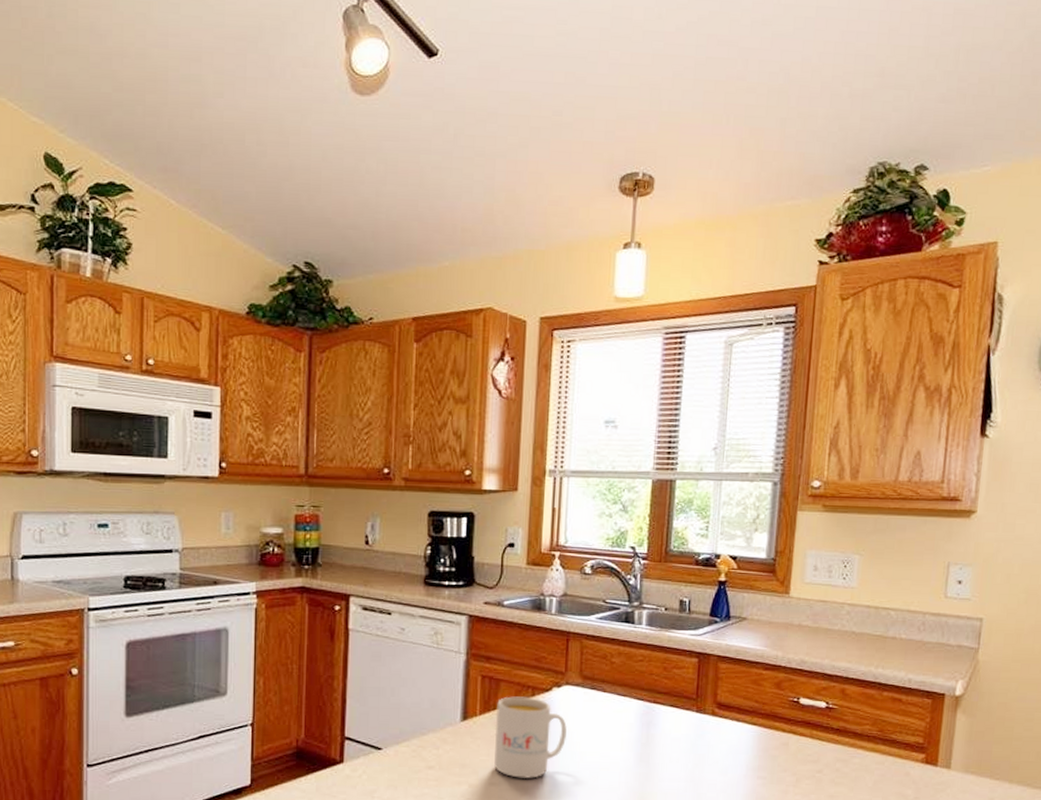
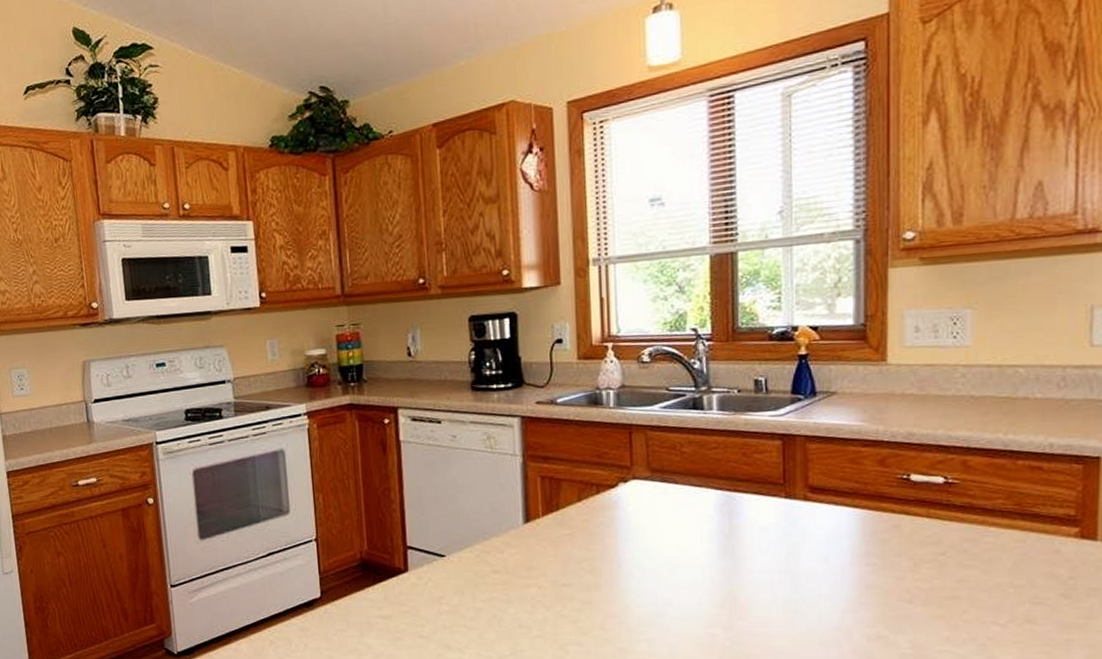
mug: present [494,696,567,779] -> none [559,494,639,578]

